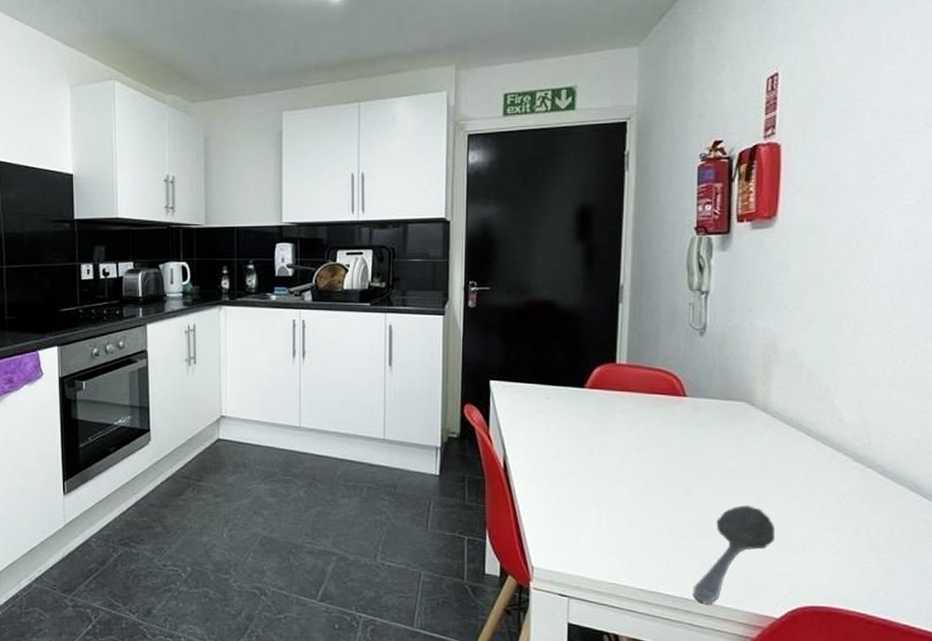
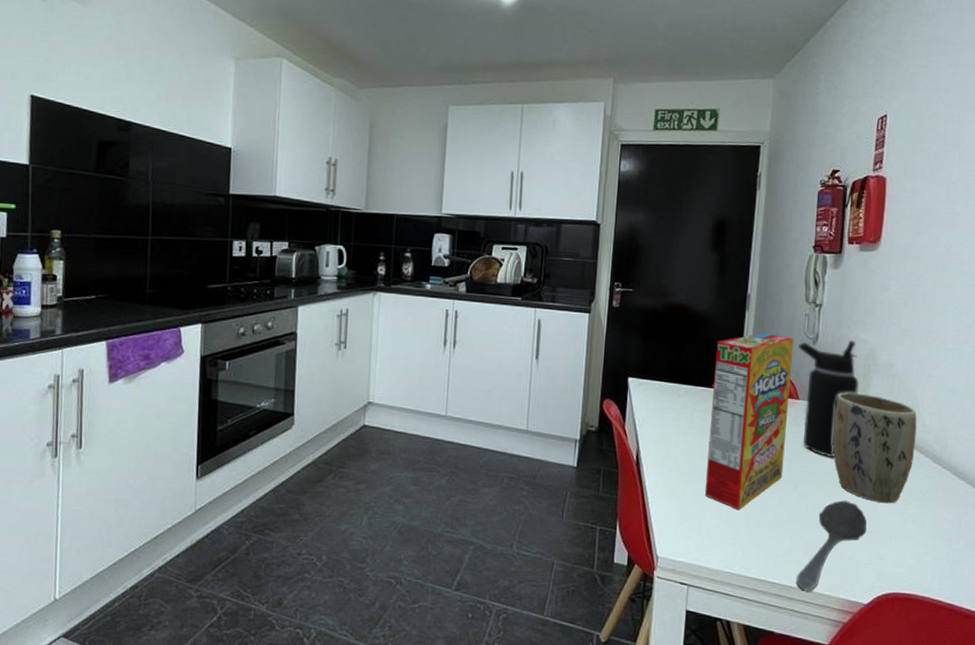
cereal box: none [582,326,677,518] -> present [704,332,794,511]
water bottle: none [683,329,759,459] -> present [798,340,860,458]
plant pot: none [728,387,832,508] -> present [832,392,917,504]

